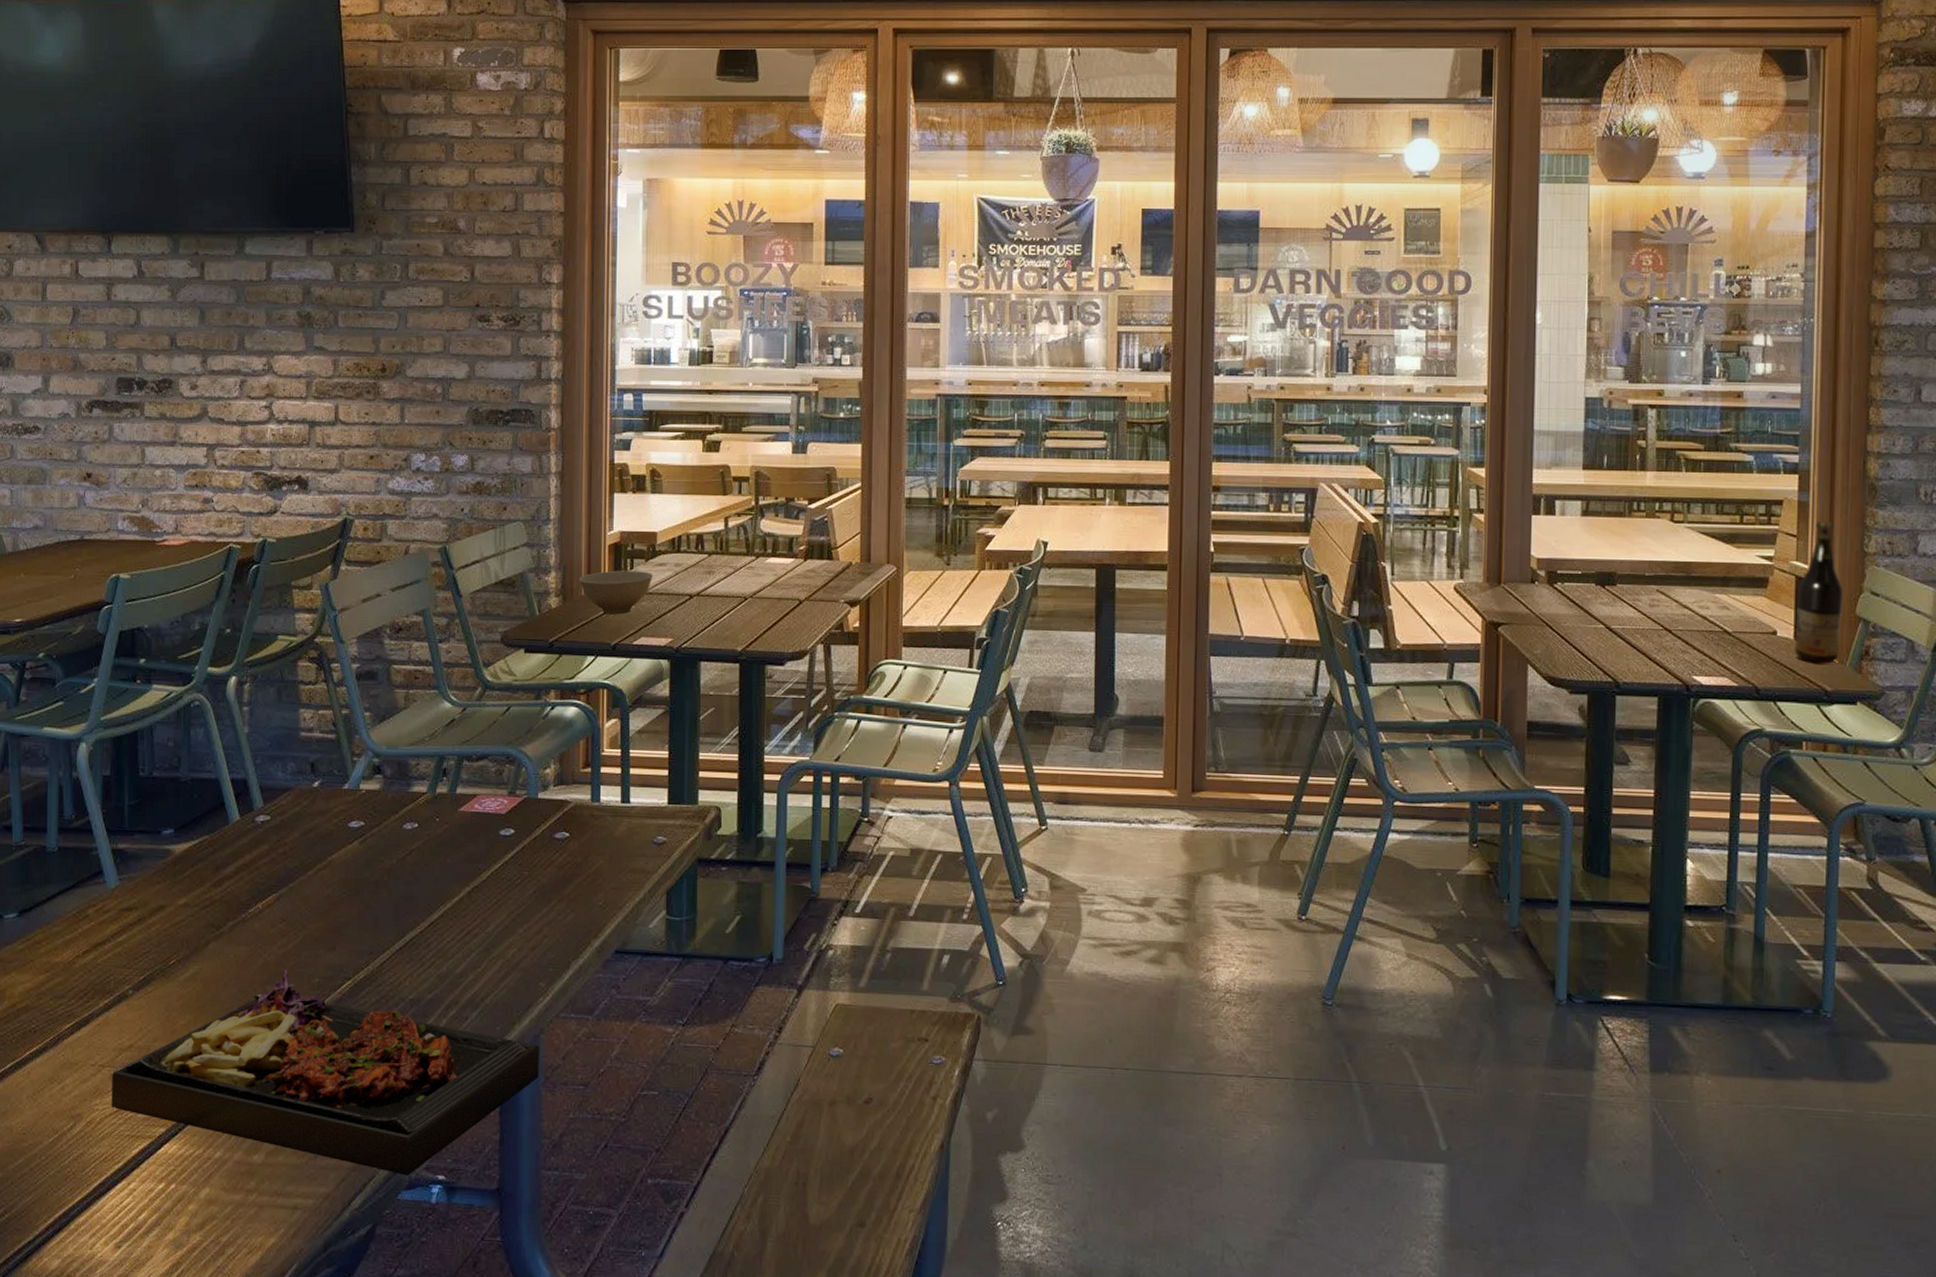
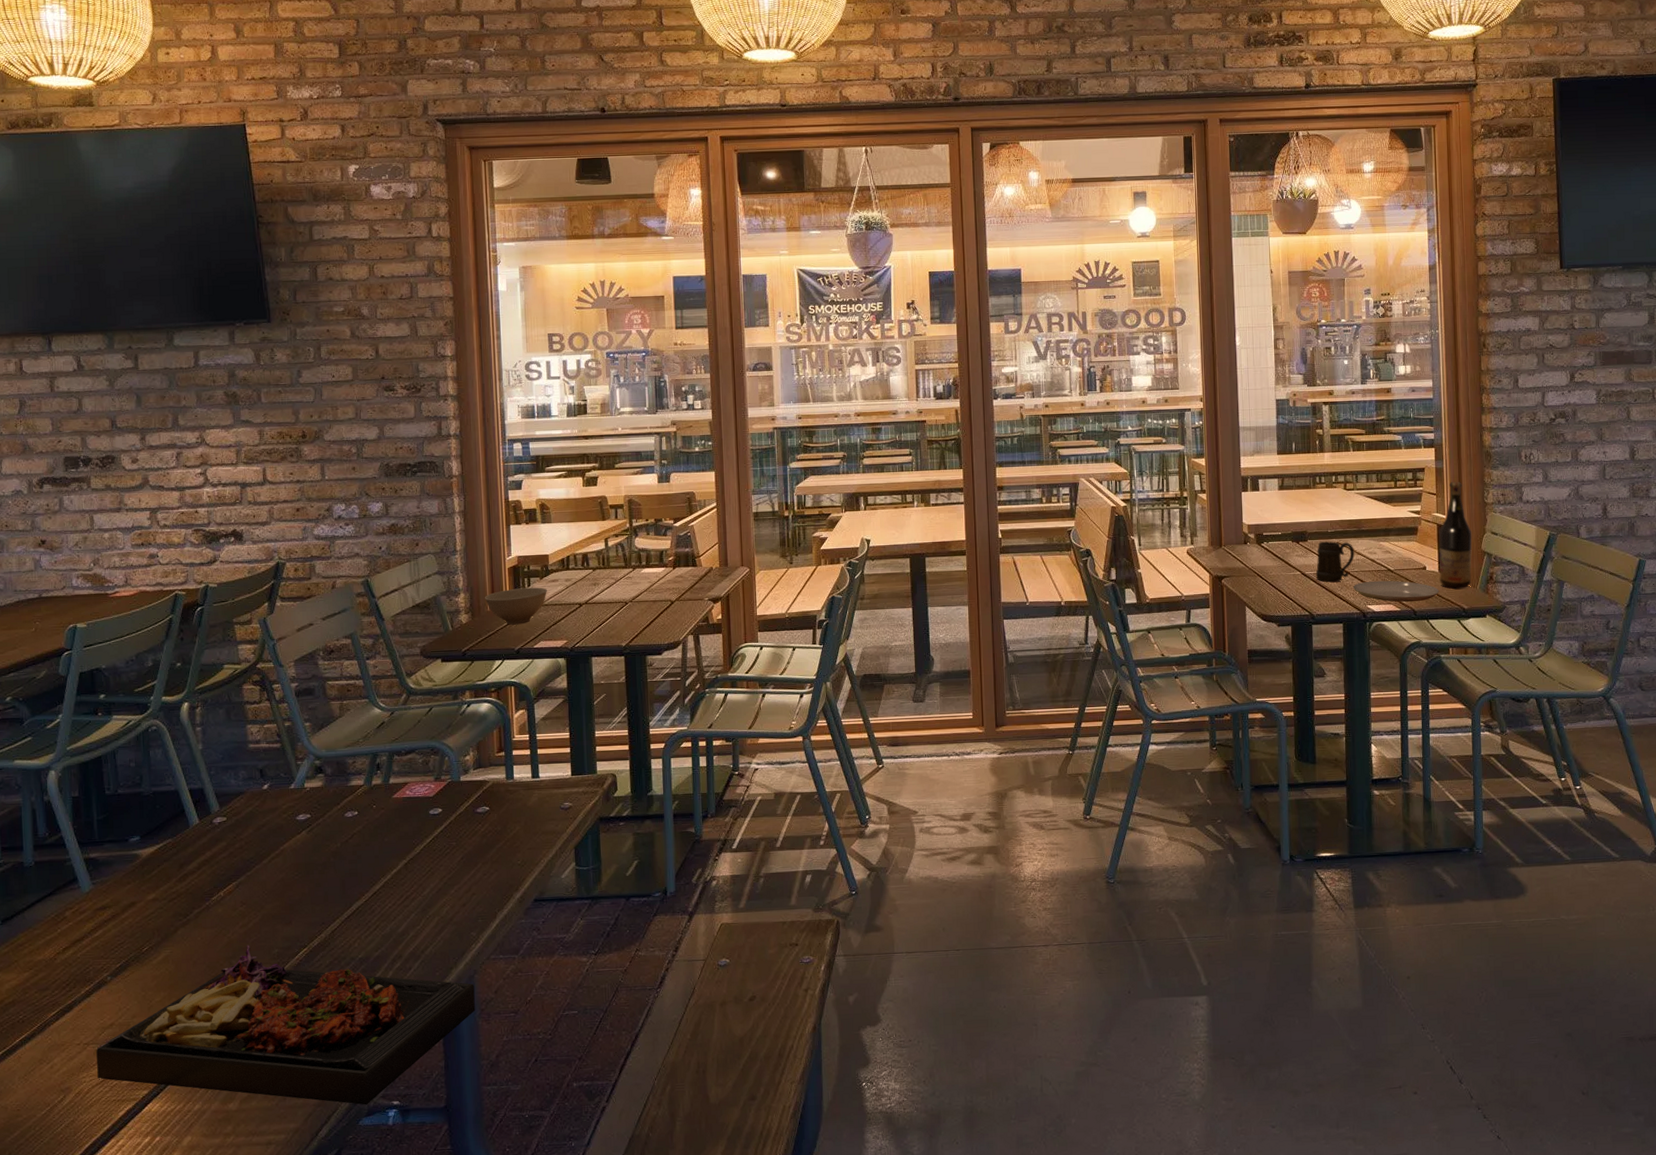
beer mug: none [1624,588,1680,641] -> present [1315,541,1355,582]
plate: none [1674,644,1794,677] -> present [1353,580,1440,603]

